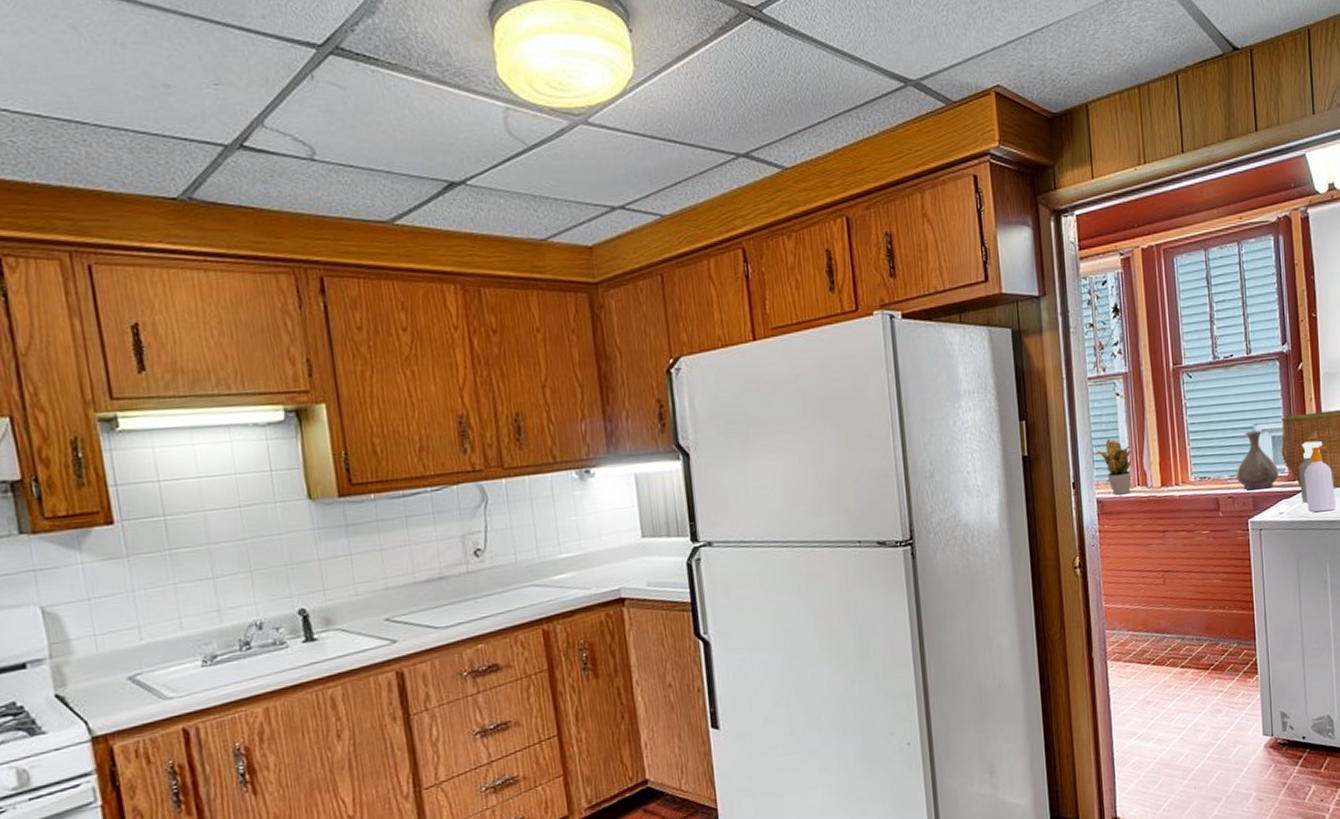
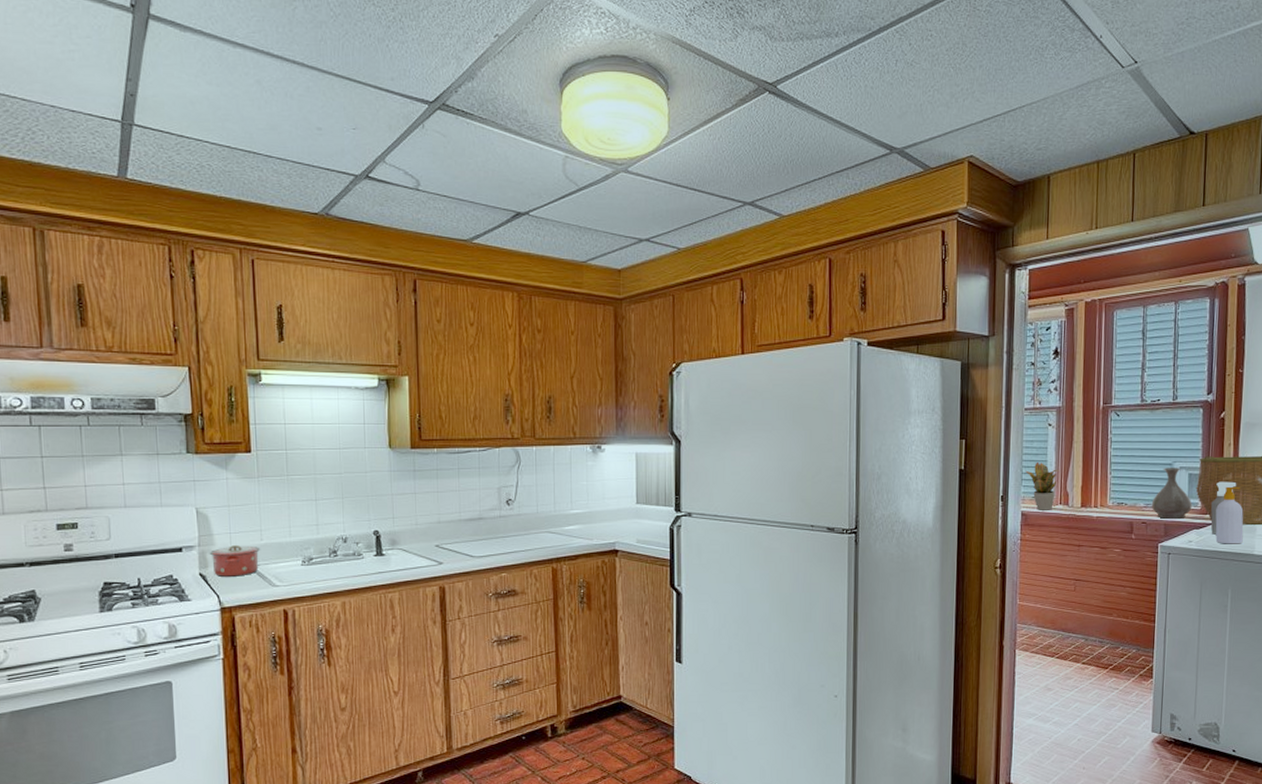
casserole: none [66,649,142,696] -> present [209,545,261,577]

